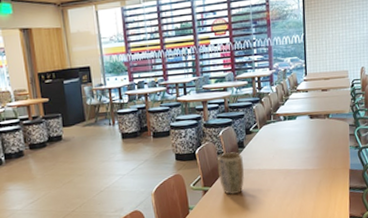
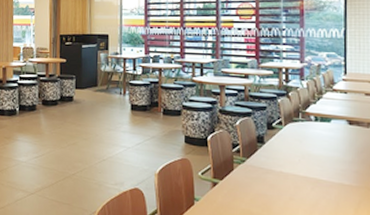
plant pot: present [217,151,244,195] -> none [231,144,262,195]

